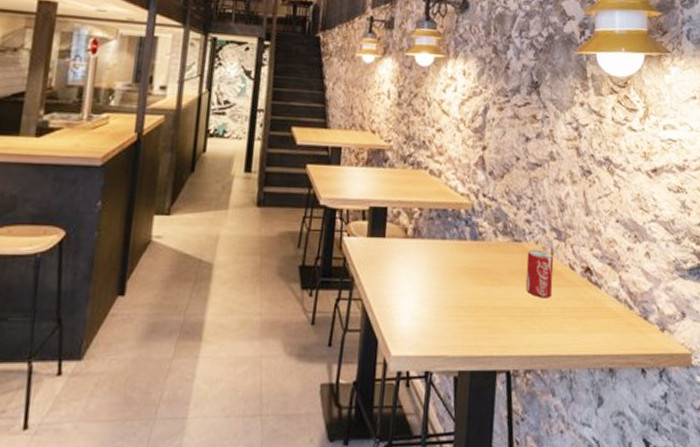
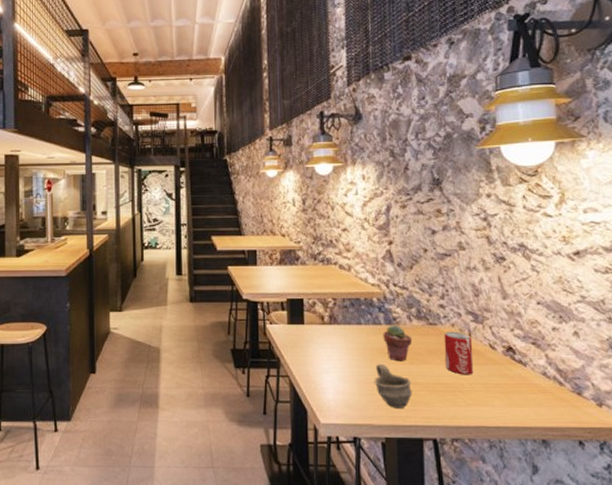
cup: none [453,284,491,336] -> present [374,363,412,408]
potted succulent: none [467,240,497,283] -> present [383,325,413,362]

